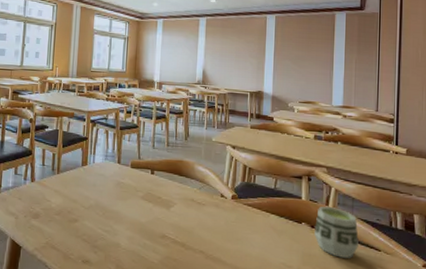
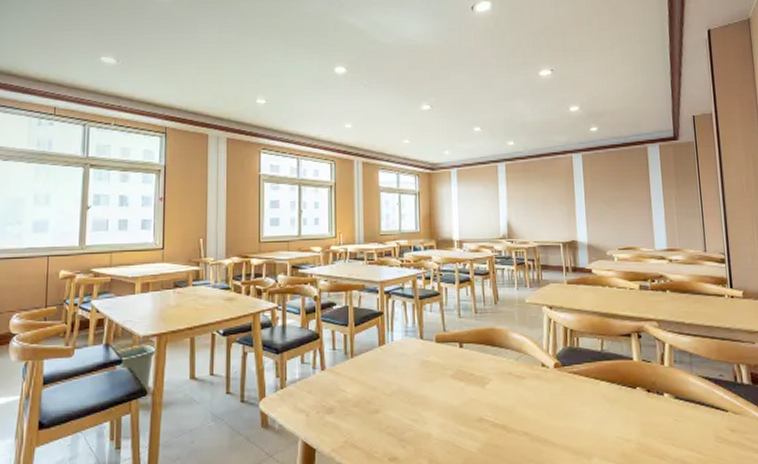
cup: present [314,206,359,258] -> none [651,365,703,424]

